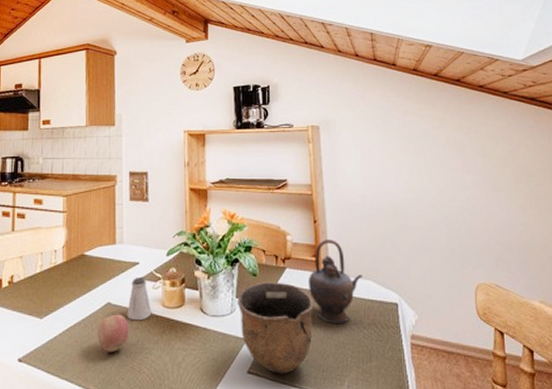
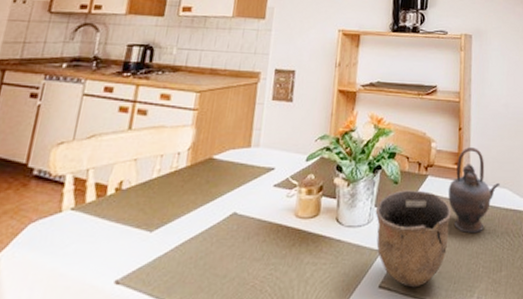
apple: present [97,314,129,352] -> none [216,225,255,269]
saltshaker: present [127,276,152,321] -> none [254,183,283,233]

